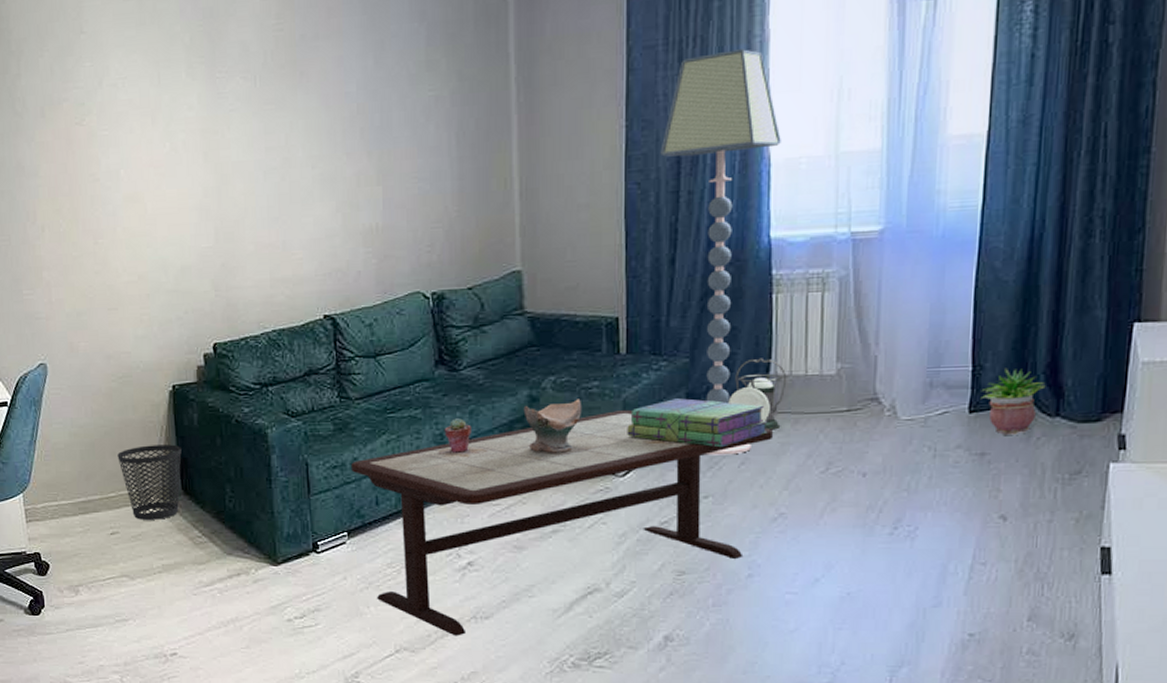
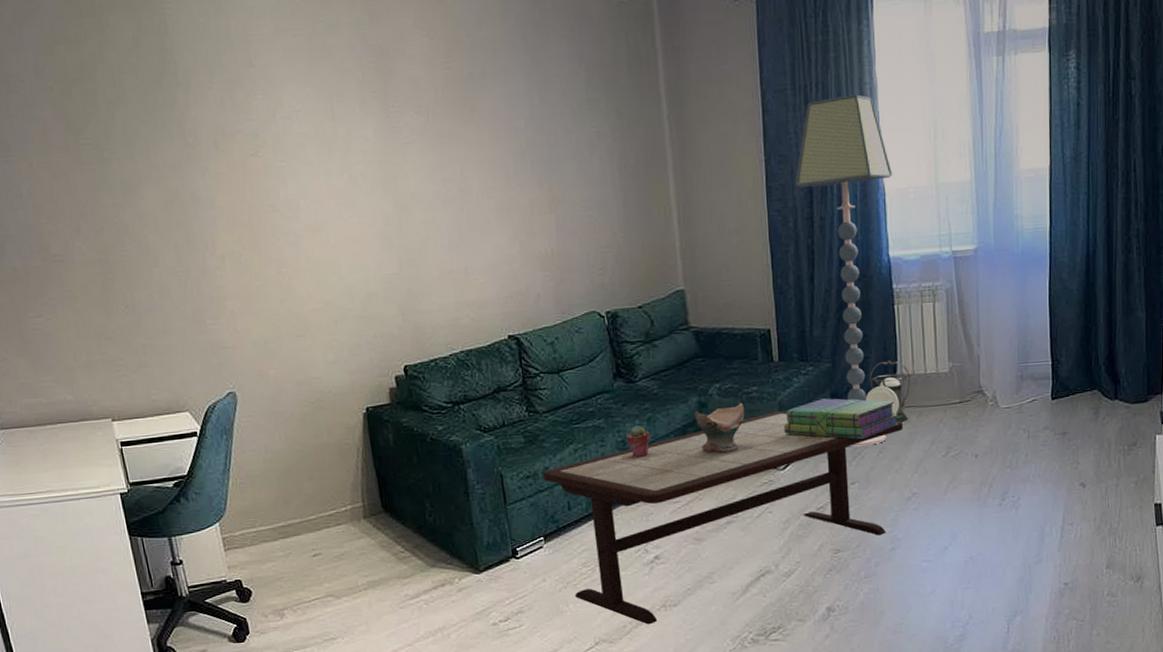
wastebasket: present [117,444,182,520] -> none [315,465,381,540]
potted plant: present [980,368,1046,435] -> none [1059,361,1106,417]

